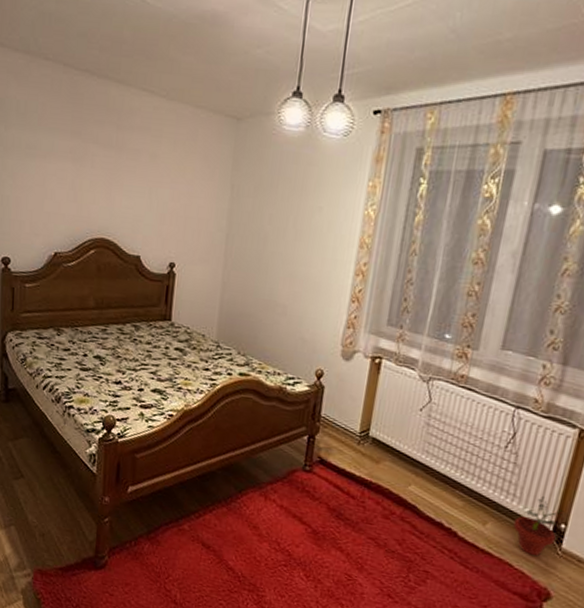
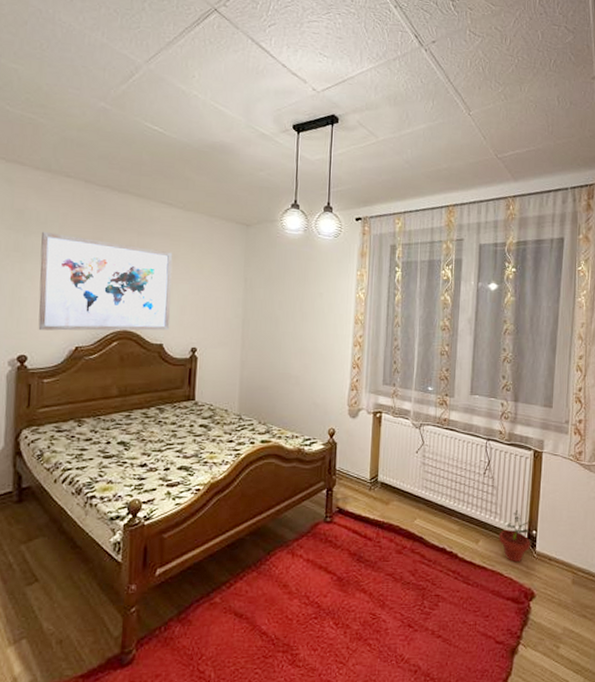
wall art: none [20,123,153,241] -> present [38,231,173,331]

